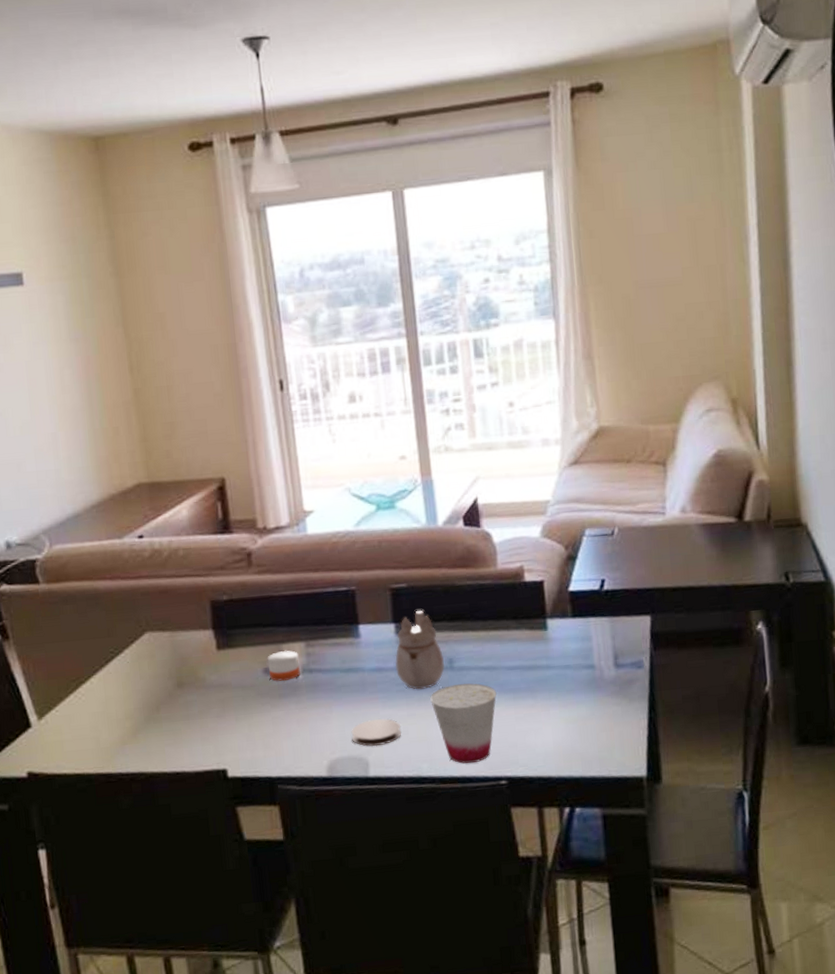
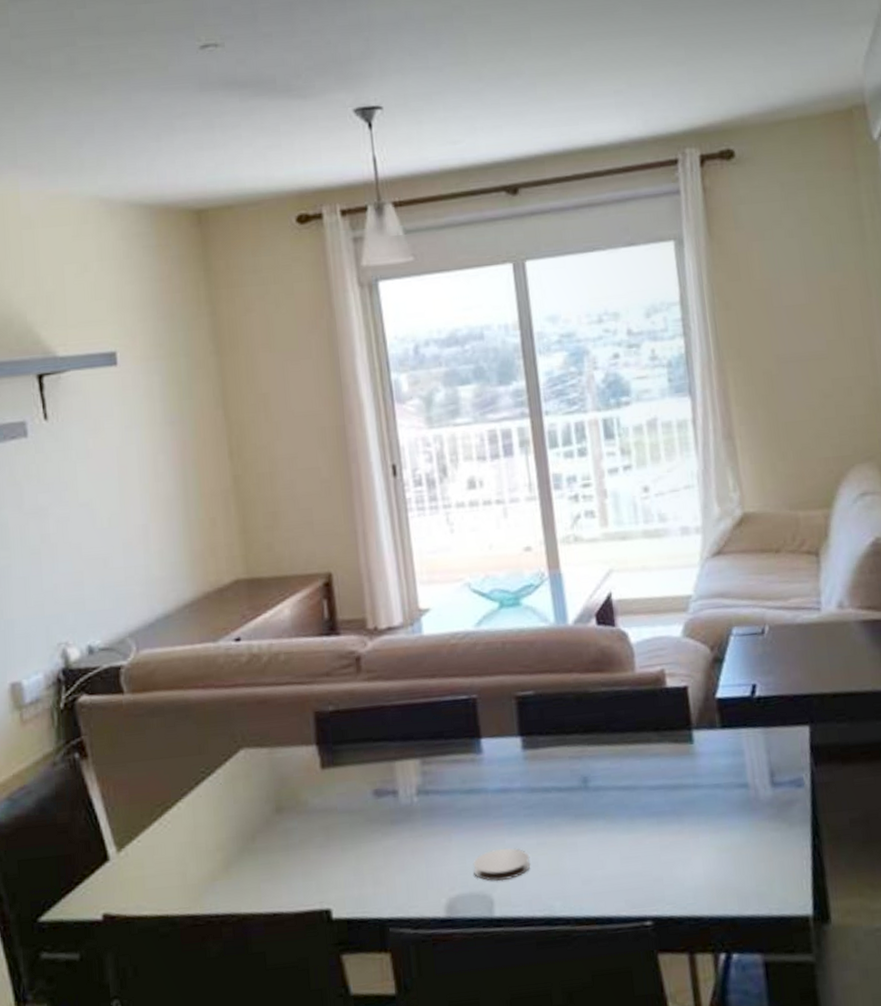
candle: present [267,650,301,681] -> none [377,768,416,805]
teapot: present [395,610,445,690] -> none [522,722,579,814]
cup: present [430,683,497,764] -> none [562,805,638,901]

